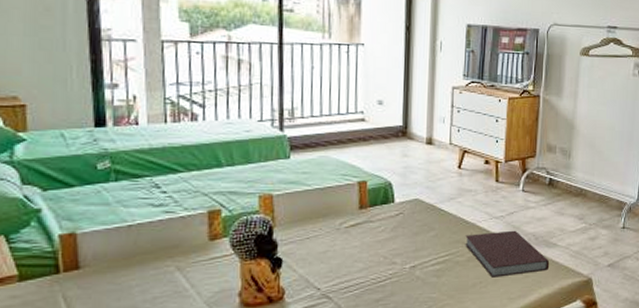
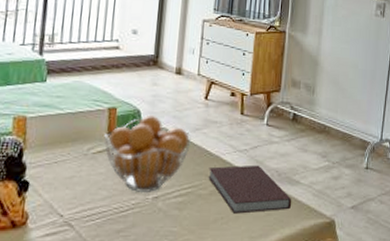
fruit basket: none [356,186,446,264] -> present [104,114,192,194]

